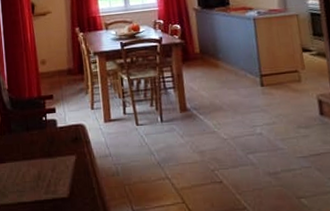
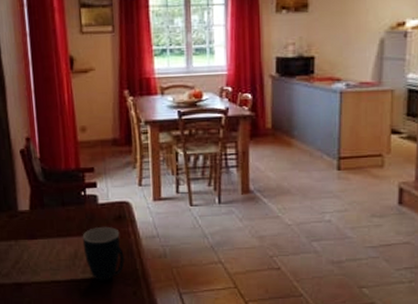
mug: none [44,148,82,201] -> present [82,226,125,281]

